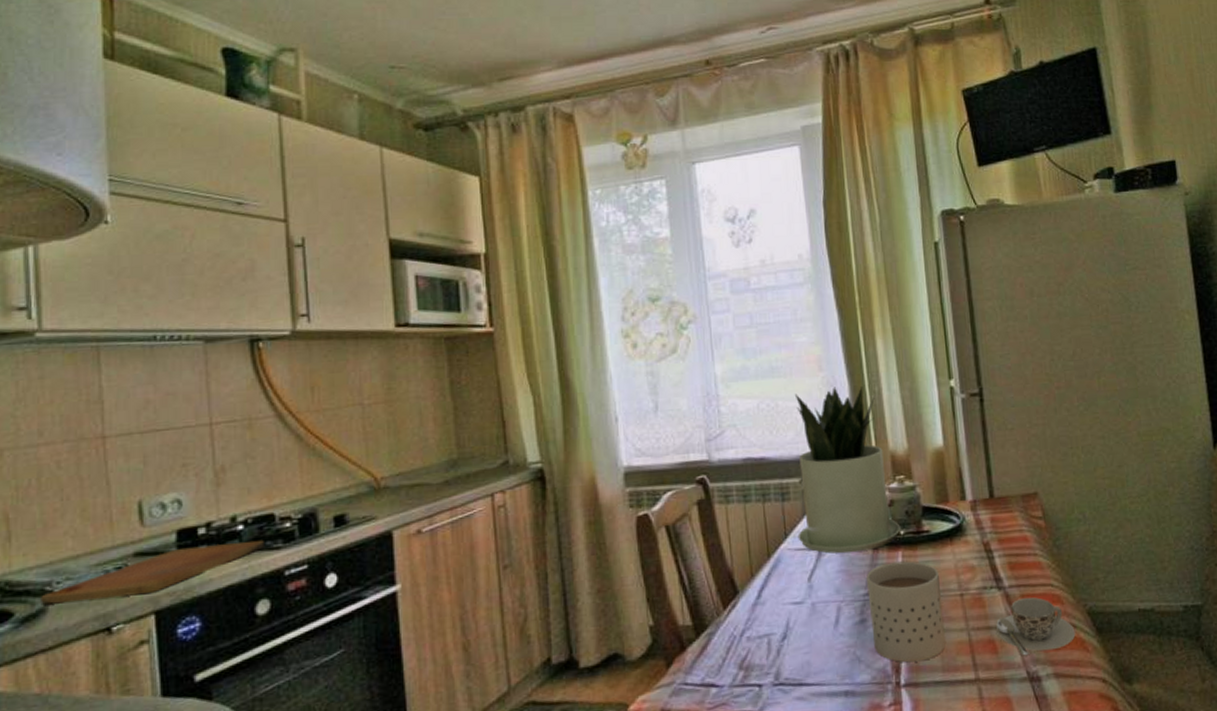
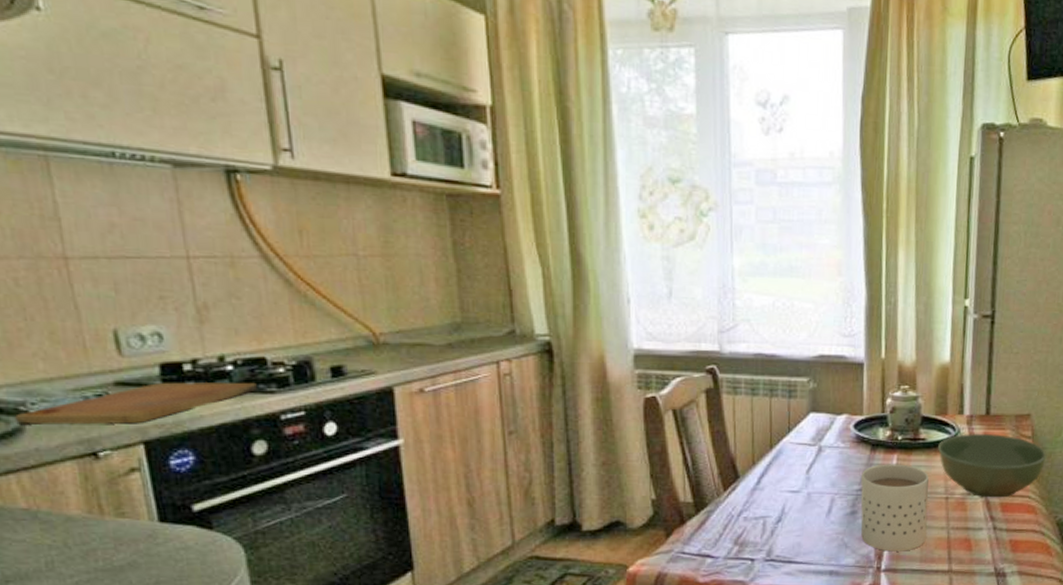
planter: present [794,386,901,554] -> none [800,293,899,452]
bowl: none [943,518,1063,590] -> present [937,434,1047,498]
teacup: present [996,597,1076,656] -> none [973,505,1043,555]

